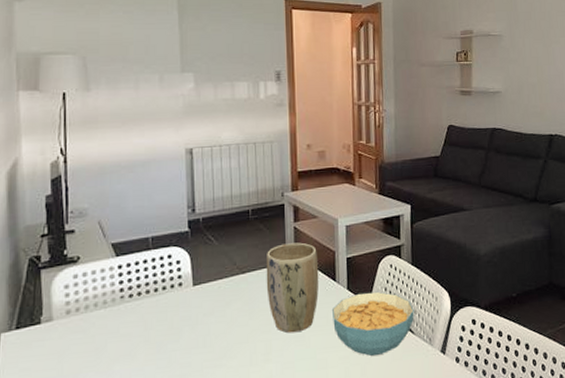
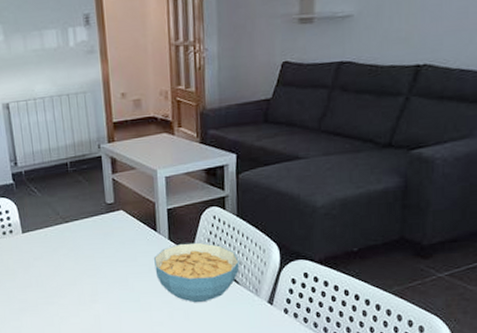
plant pot: present [265,242,319,333] -> none [86,194,140,278]

